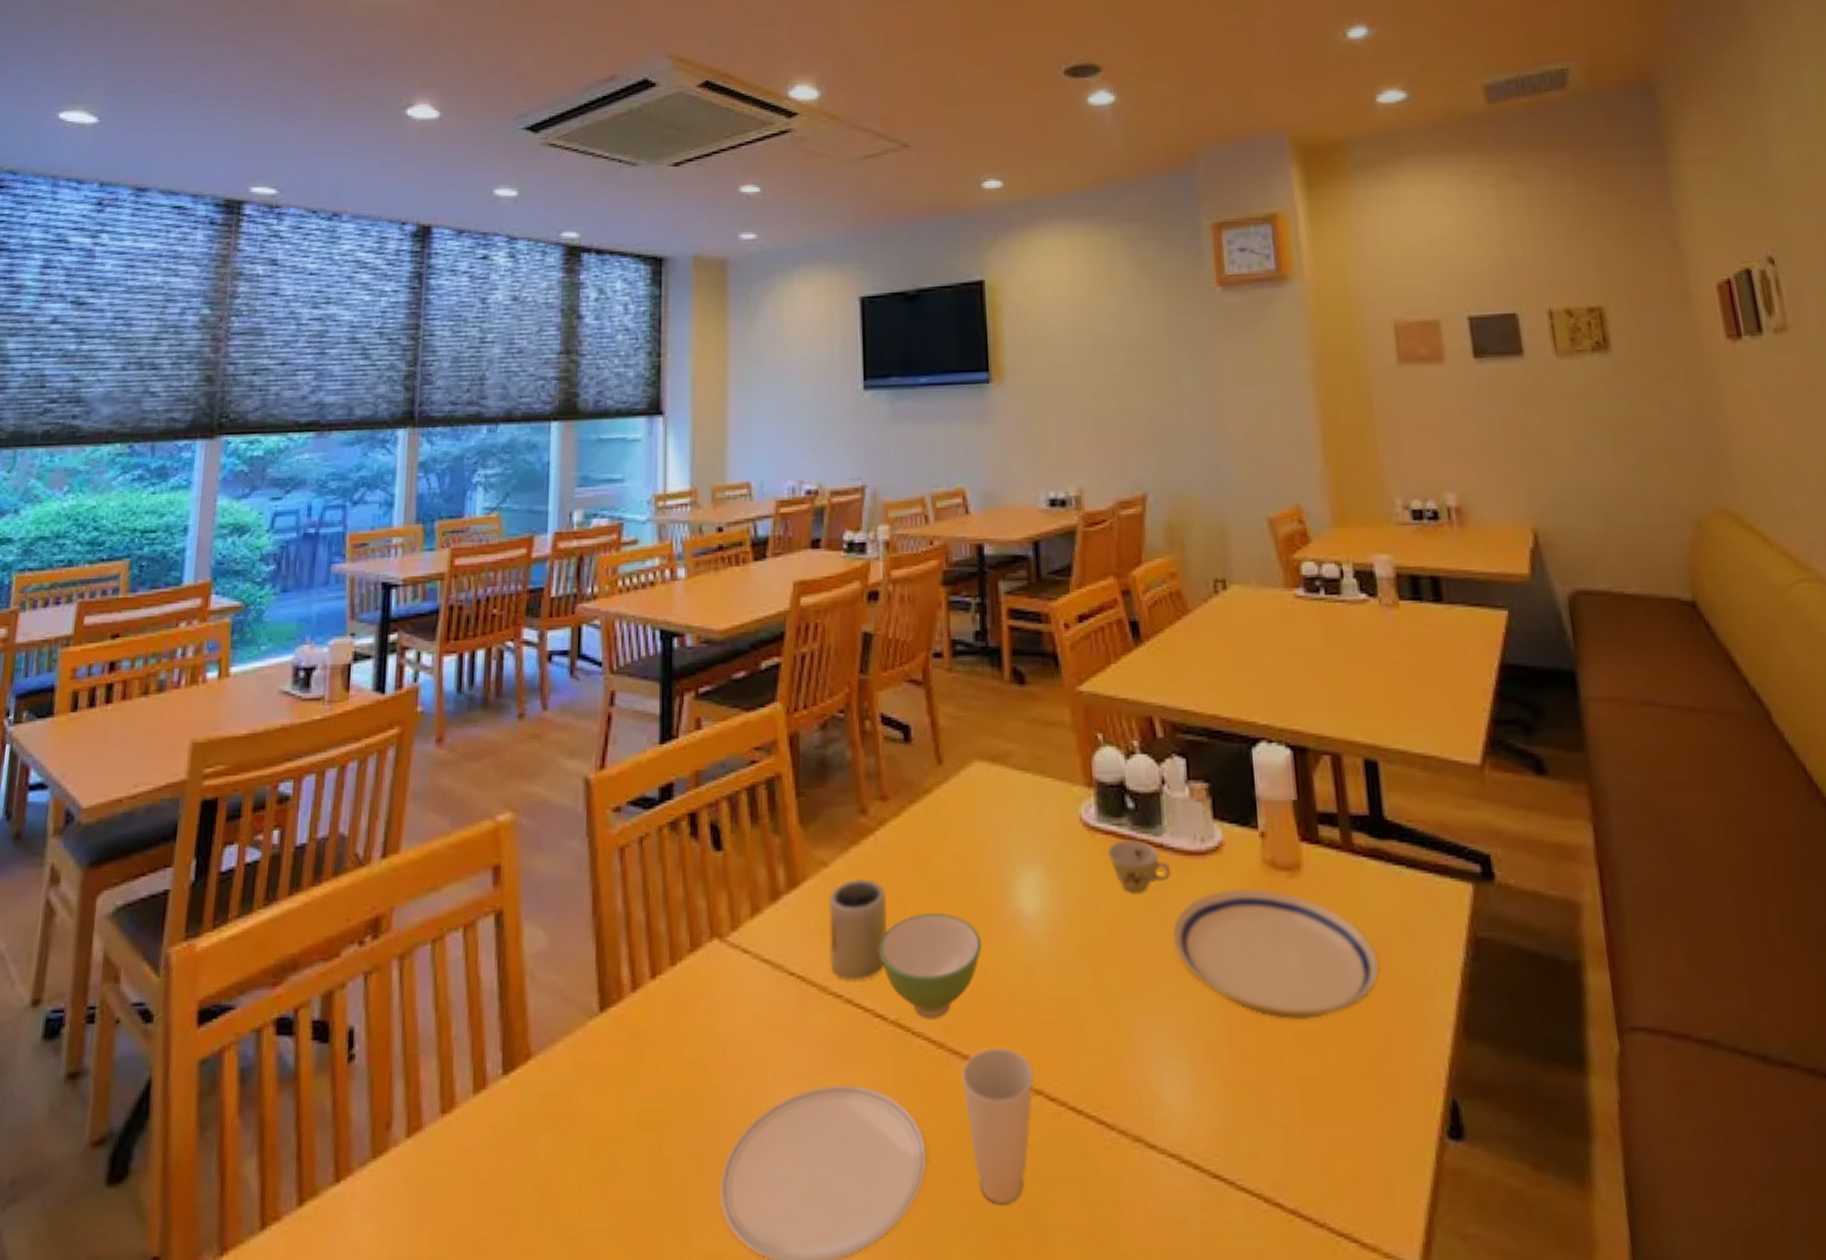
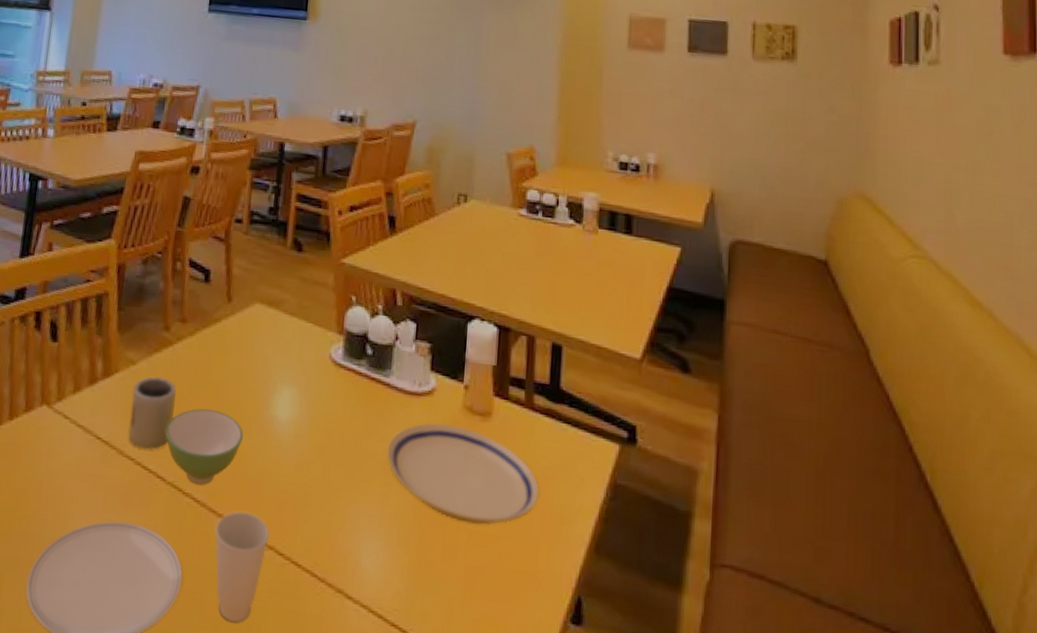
teacup: present [1108,839,1171,891] -> none [347,376,393,416]

